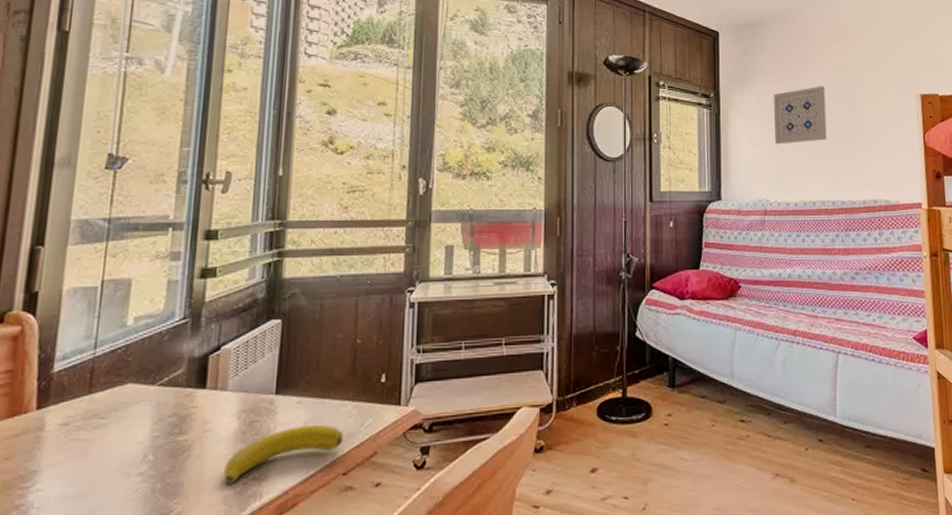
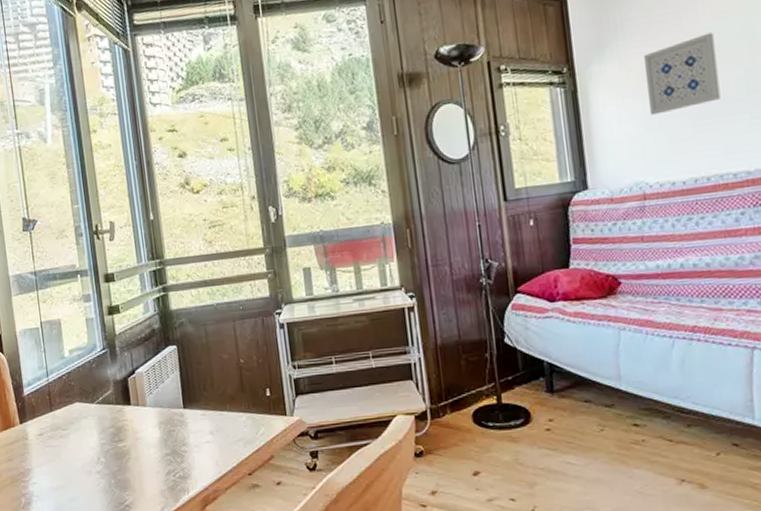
banana: present [224,425,344,486] -> none [157,433,244,483]

